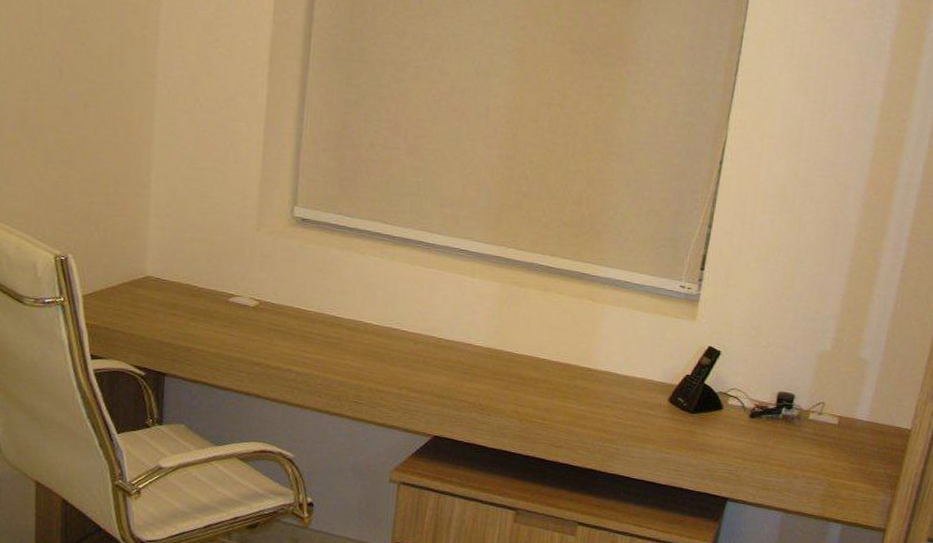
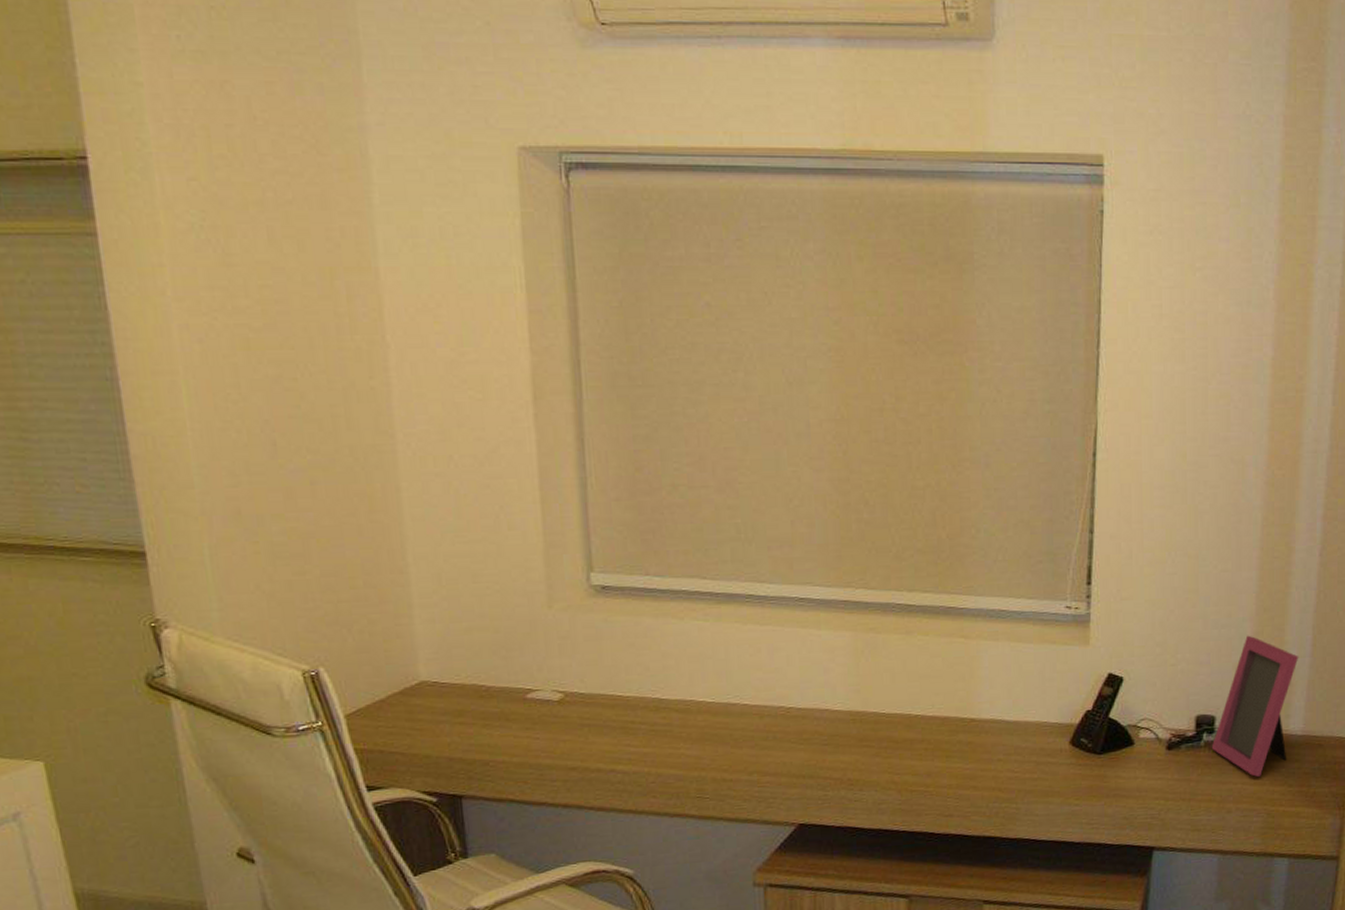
picture frame: none [788,330,873,451] -> present [1211,635,1299,777]

